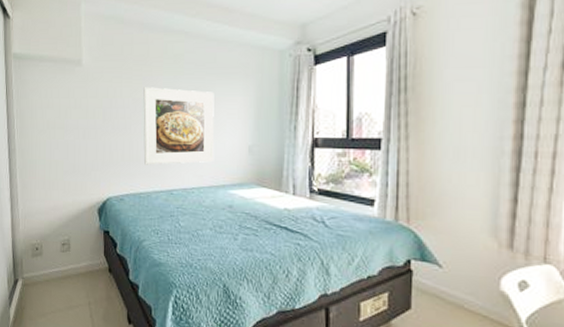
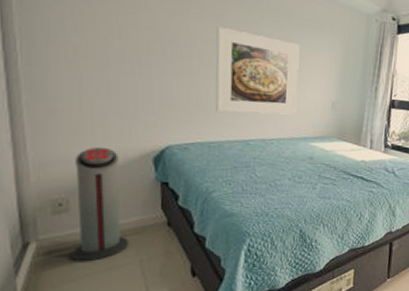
air purifier: none [43,200,81,300] -> present [71,146,128,262]

